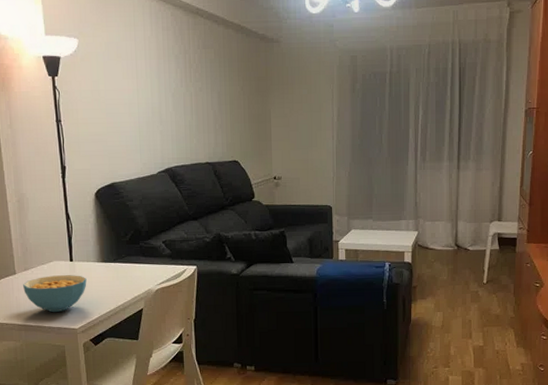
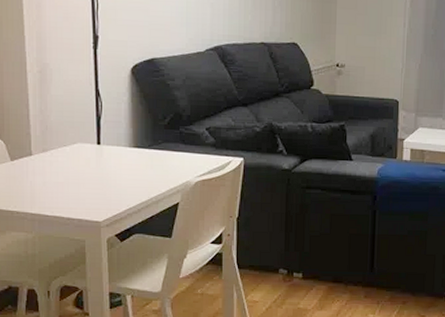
cereal bowl: present [23,275,87,313] -> none [40,159,115,202]

